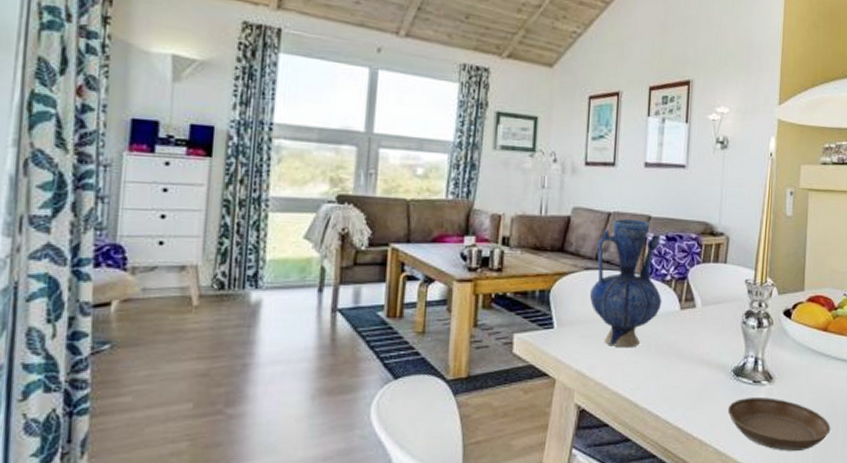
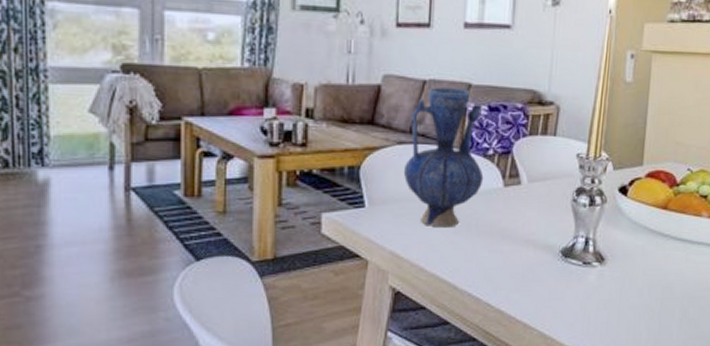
saucer: present [727,398,831,451] -> none [554,280,667,335]

